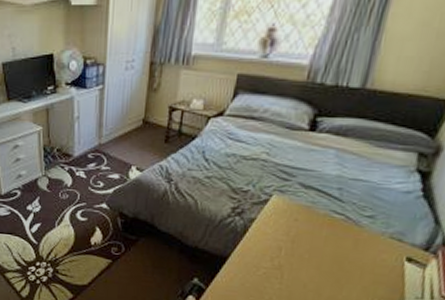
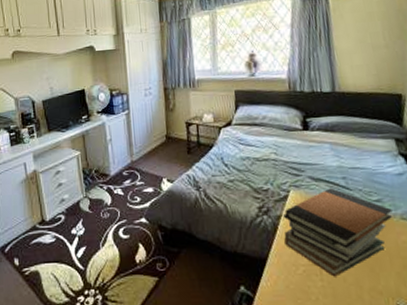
book stack: none [251,197,383,282] -> present [282,187,392,277]

